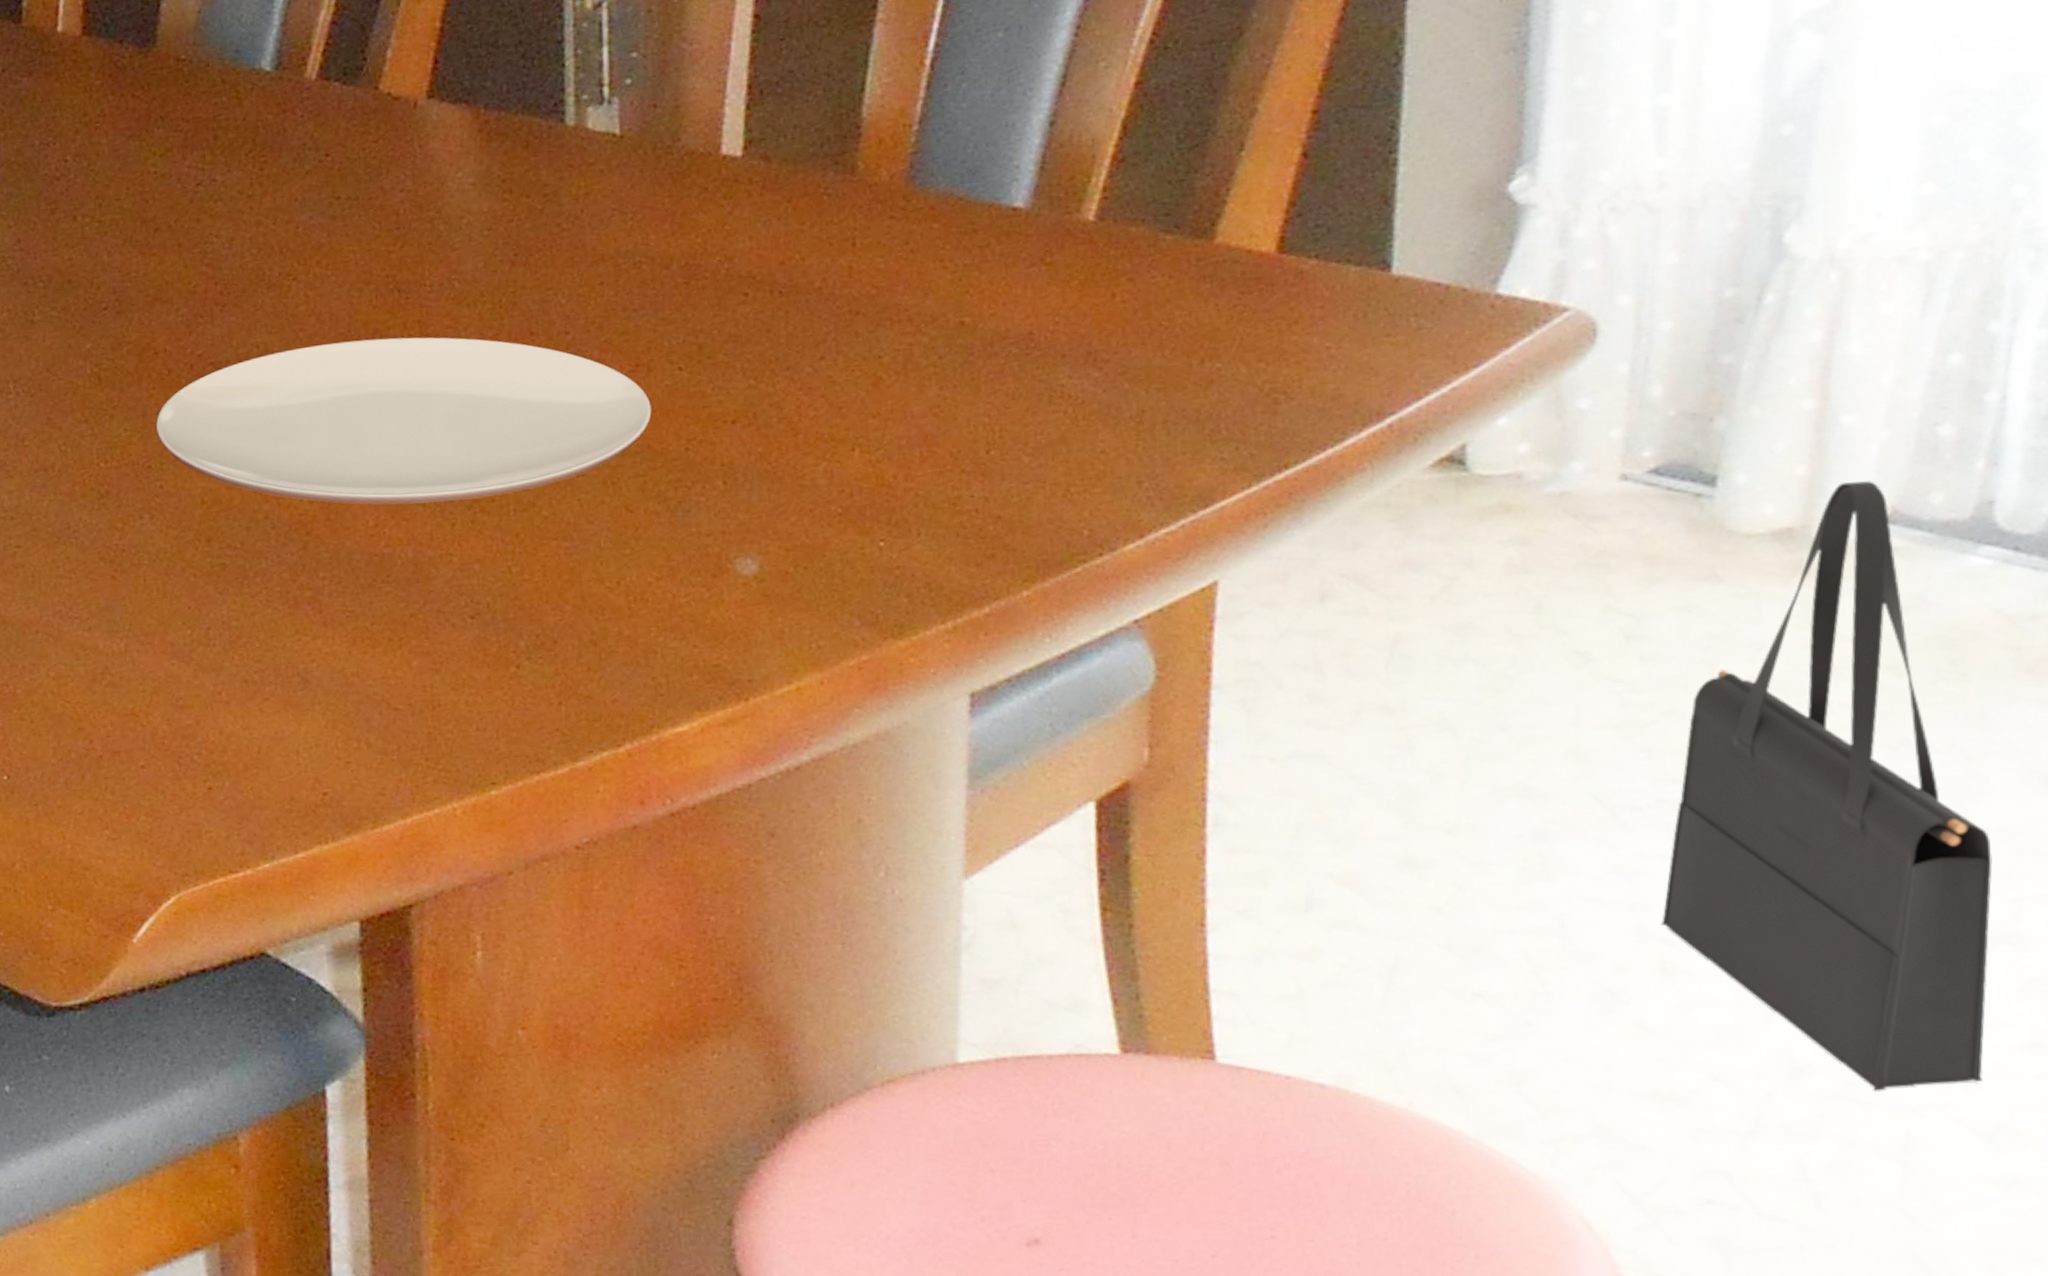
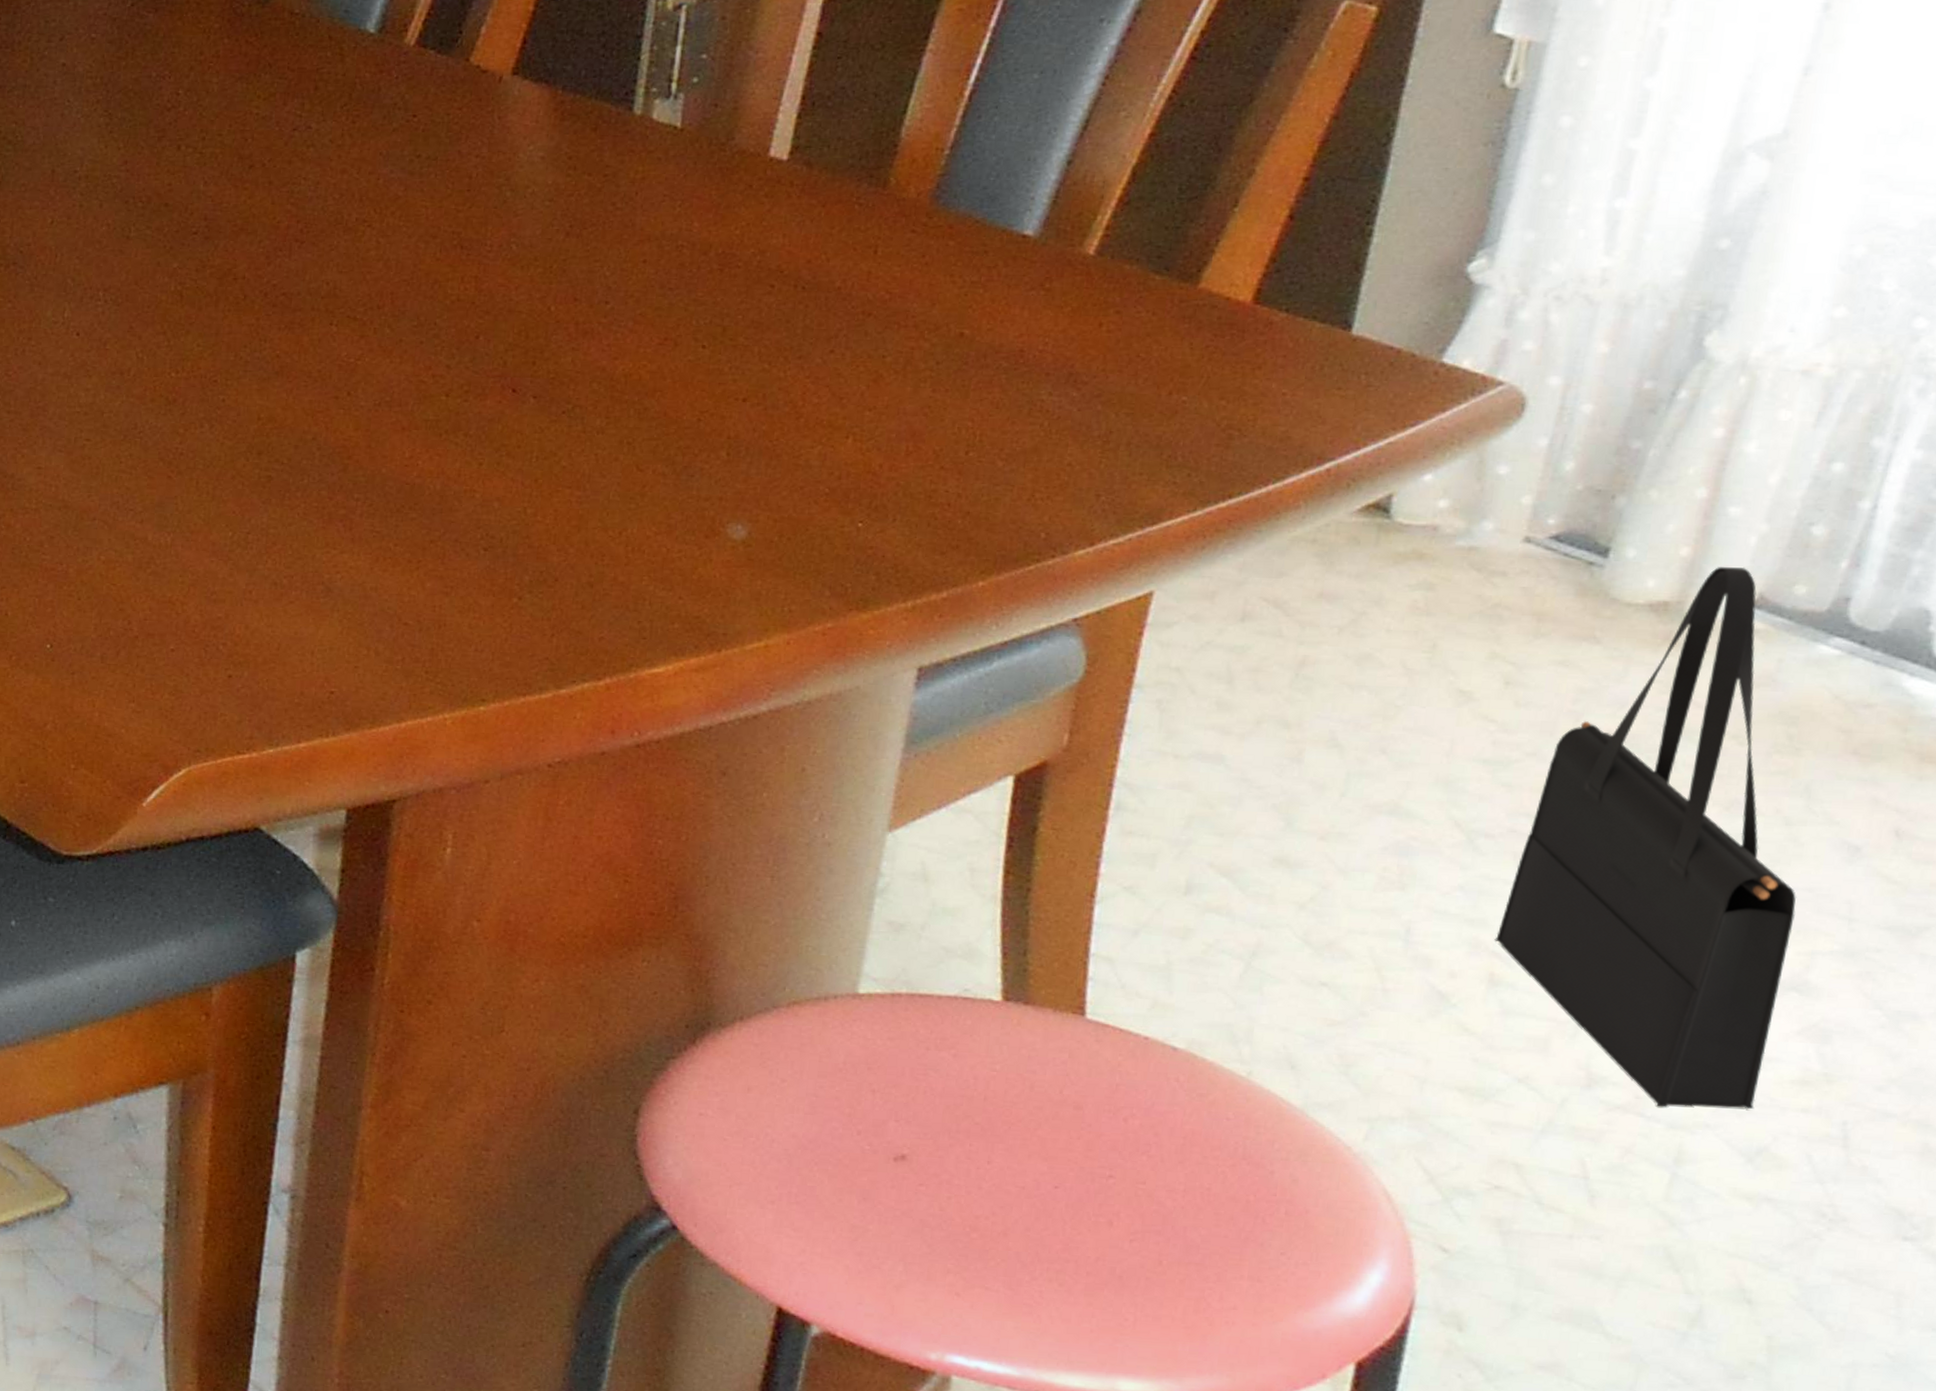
plate: present [156,337,652,505] -> none [226,287,673,443]

